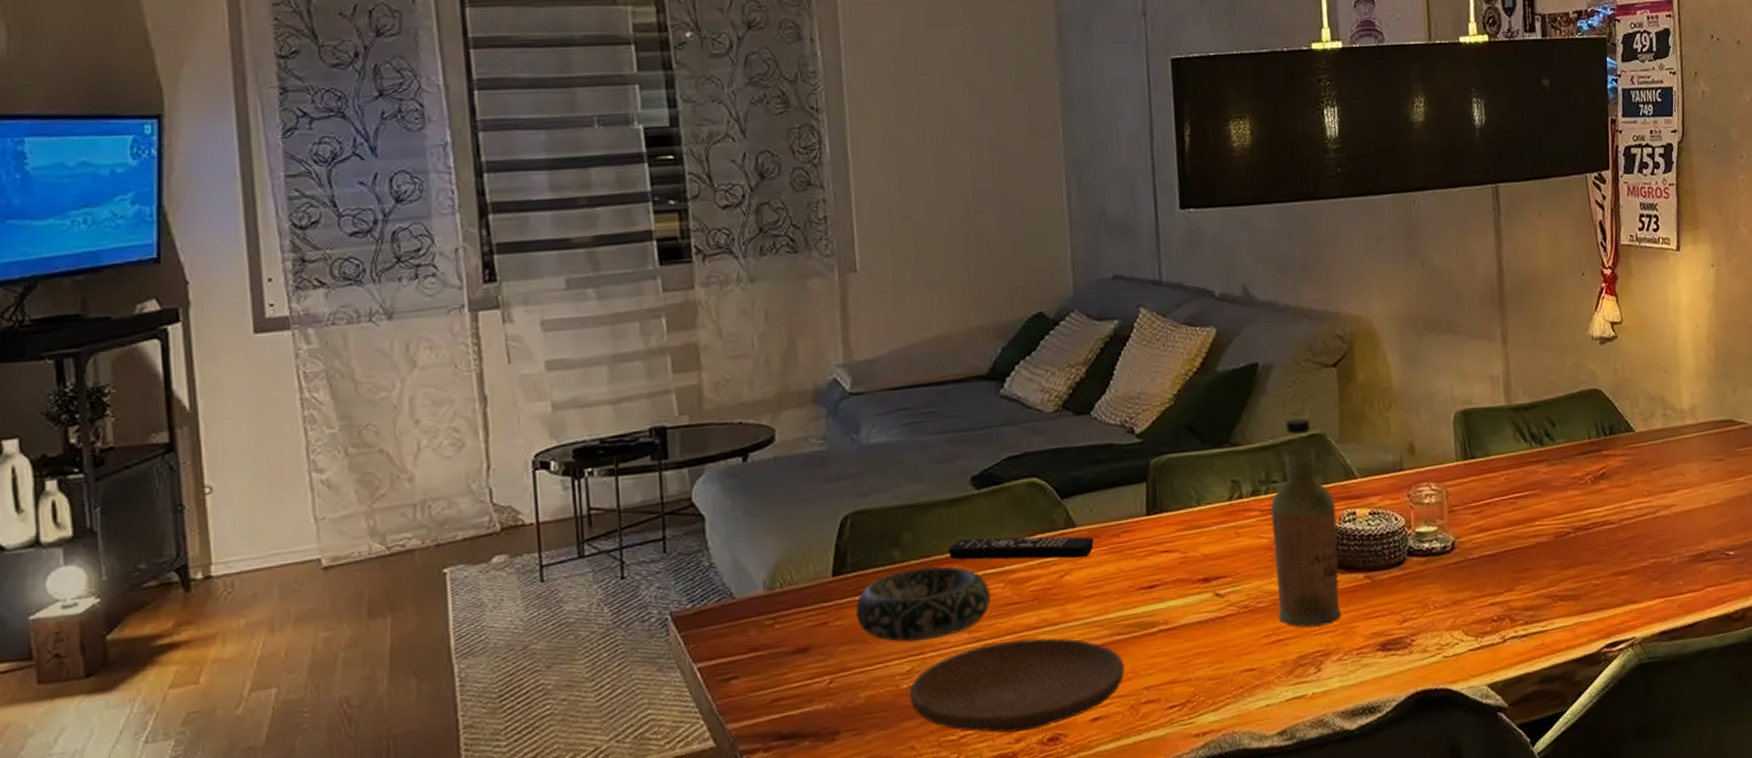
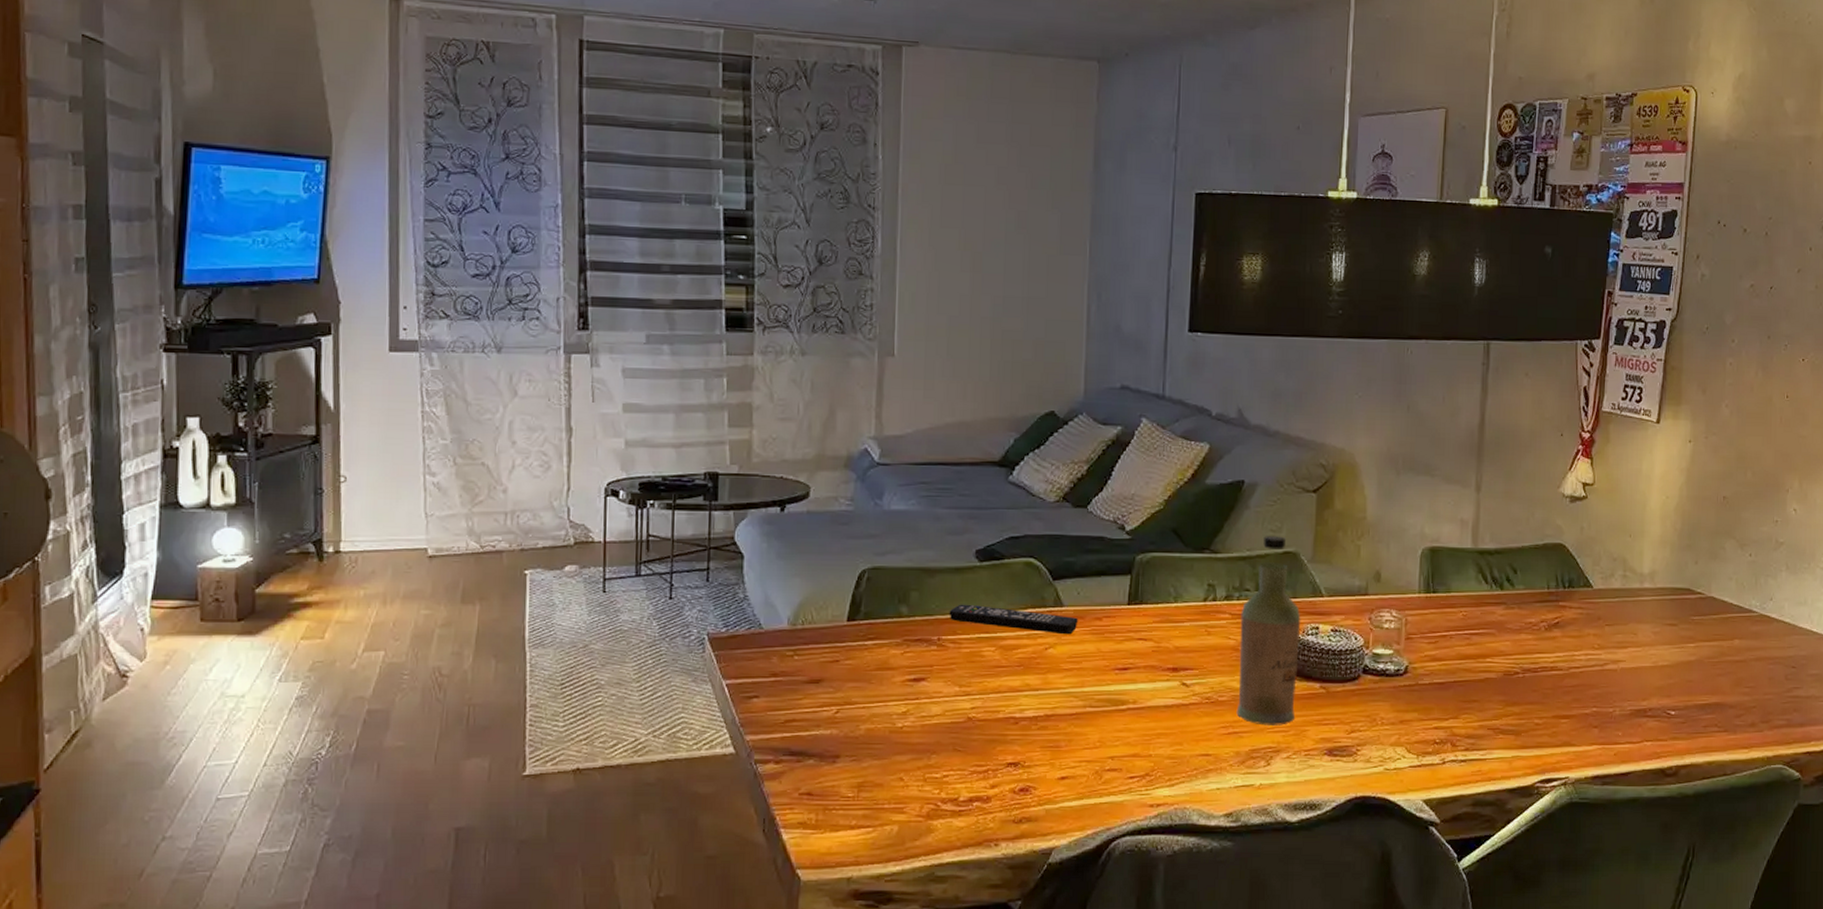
decorative bowl: present [856,566,990,642] -> none [864,624,982,687]
plate: present [908,638,1125,733] -> none [902,699,1094,778]

